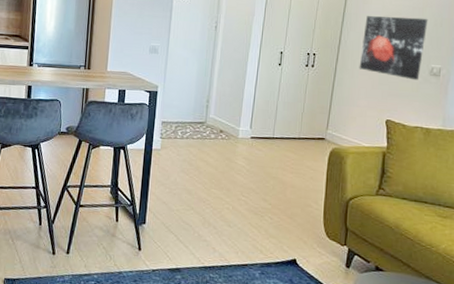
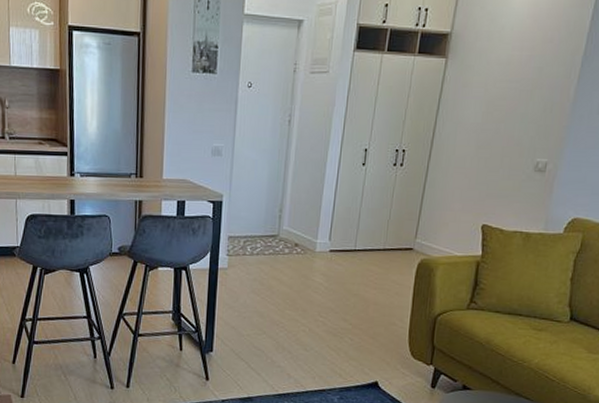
wall art: present [359,16,428,81] -> none [454,101,537,178]

